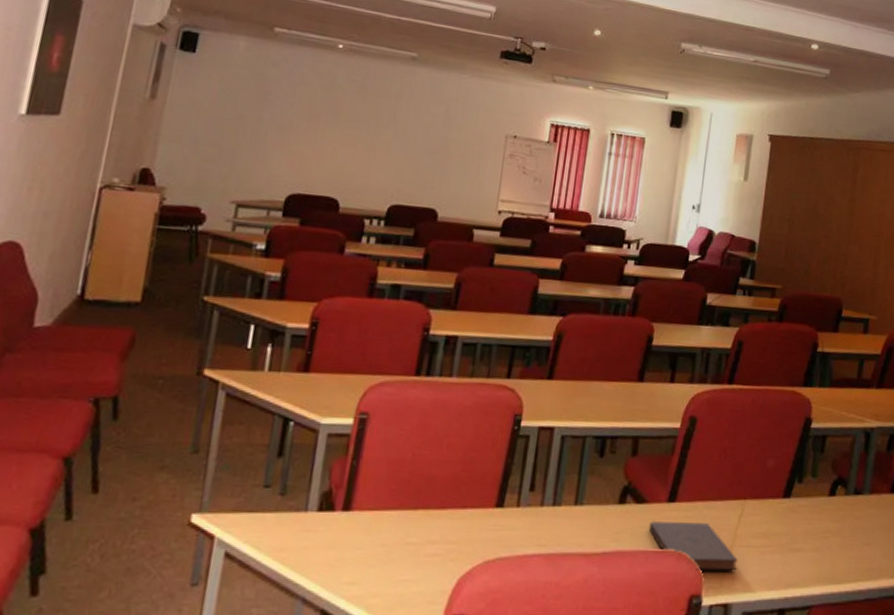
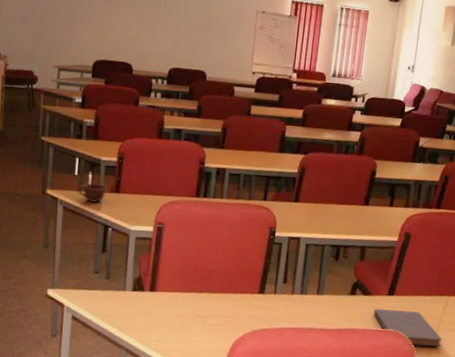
mug: none [248,359,290,388] -> present [77,183,106,204]

